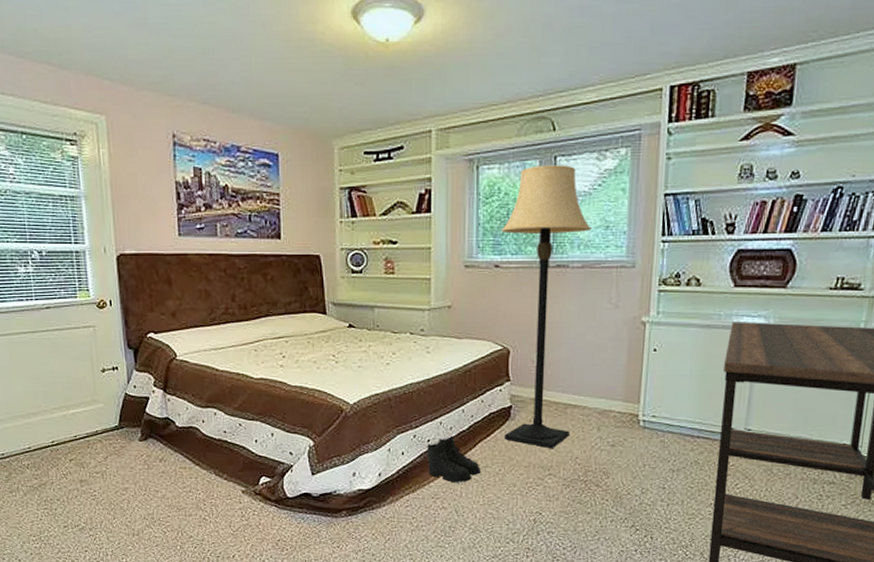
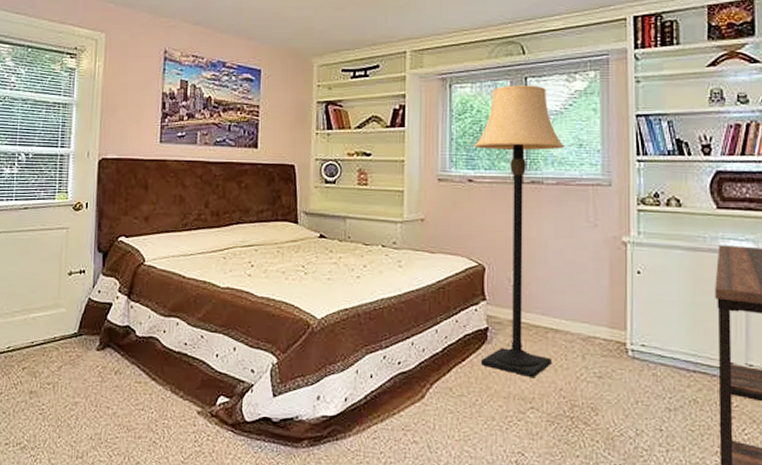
boots: present [426,435,482,483] -> none [396,358,457,413]

